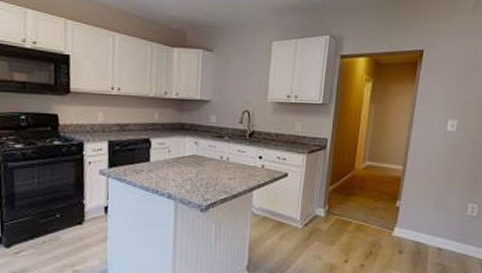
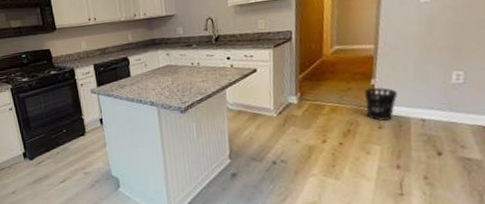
wastebasket: none [389,209,420,245] -> present [365,87,398,121]

